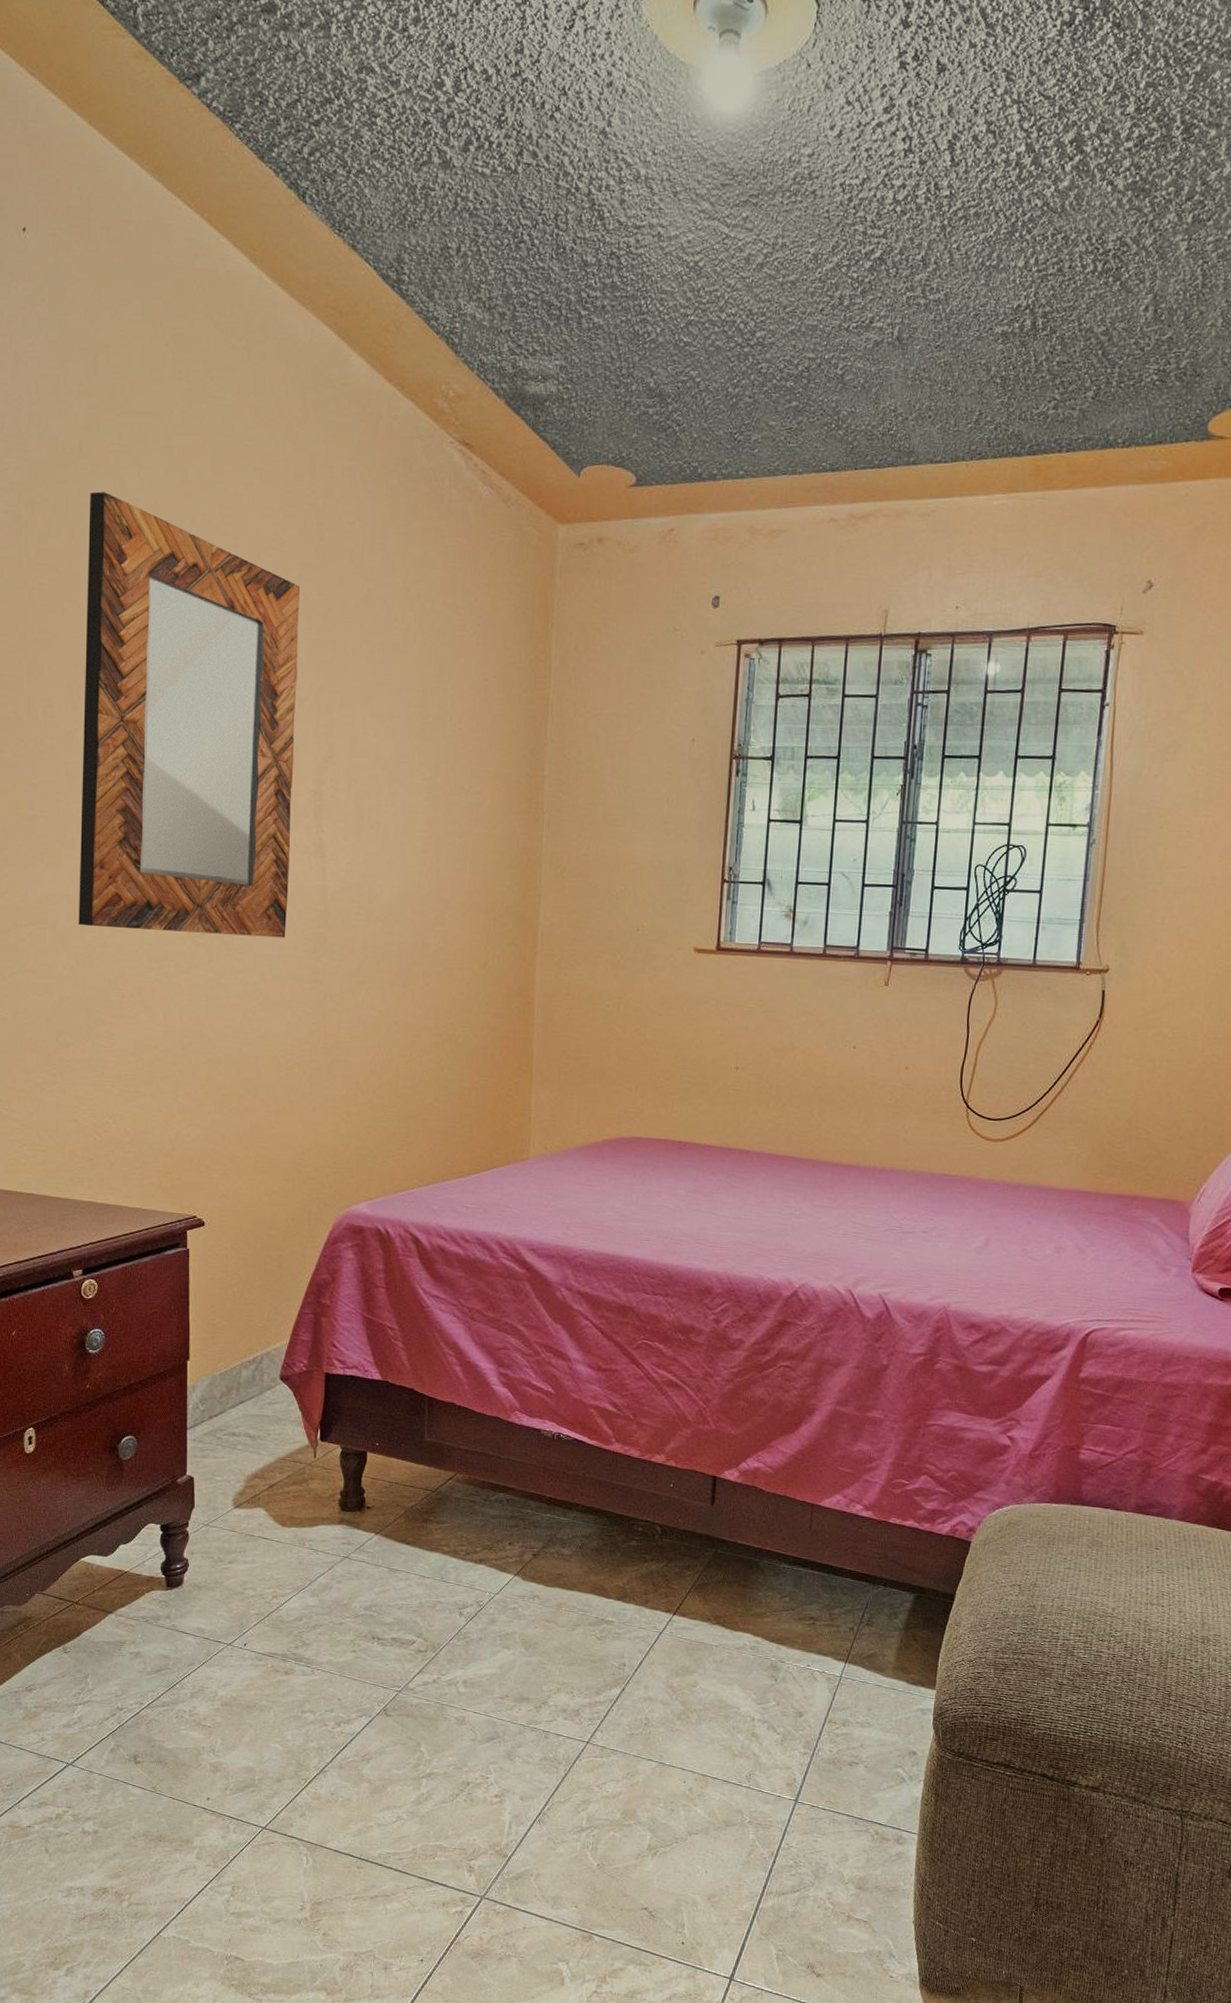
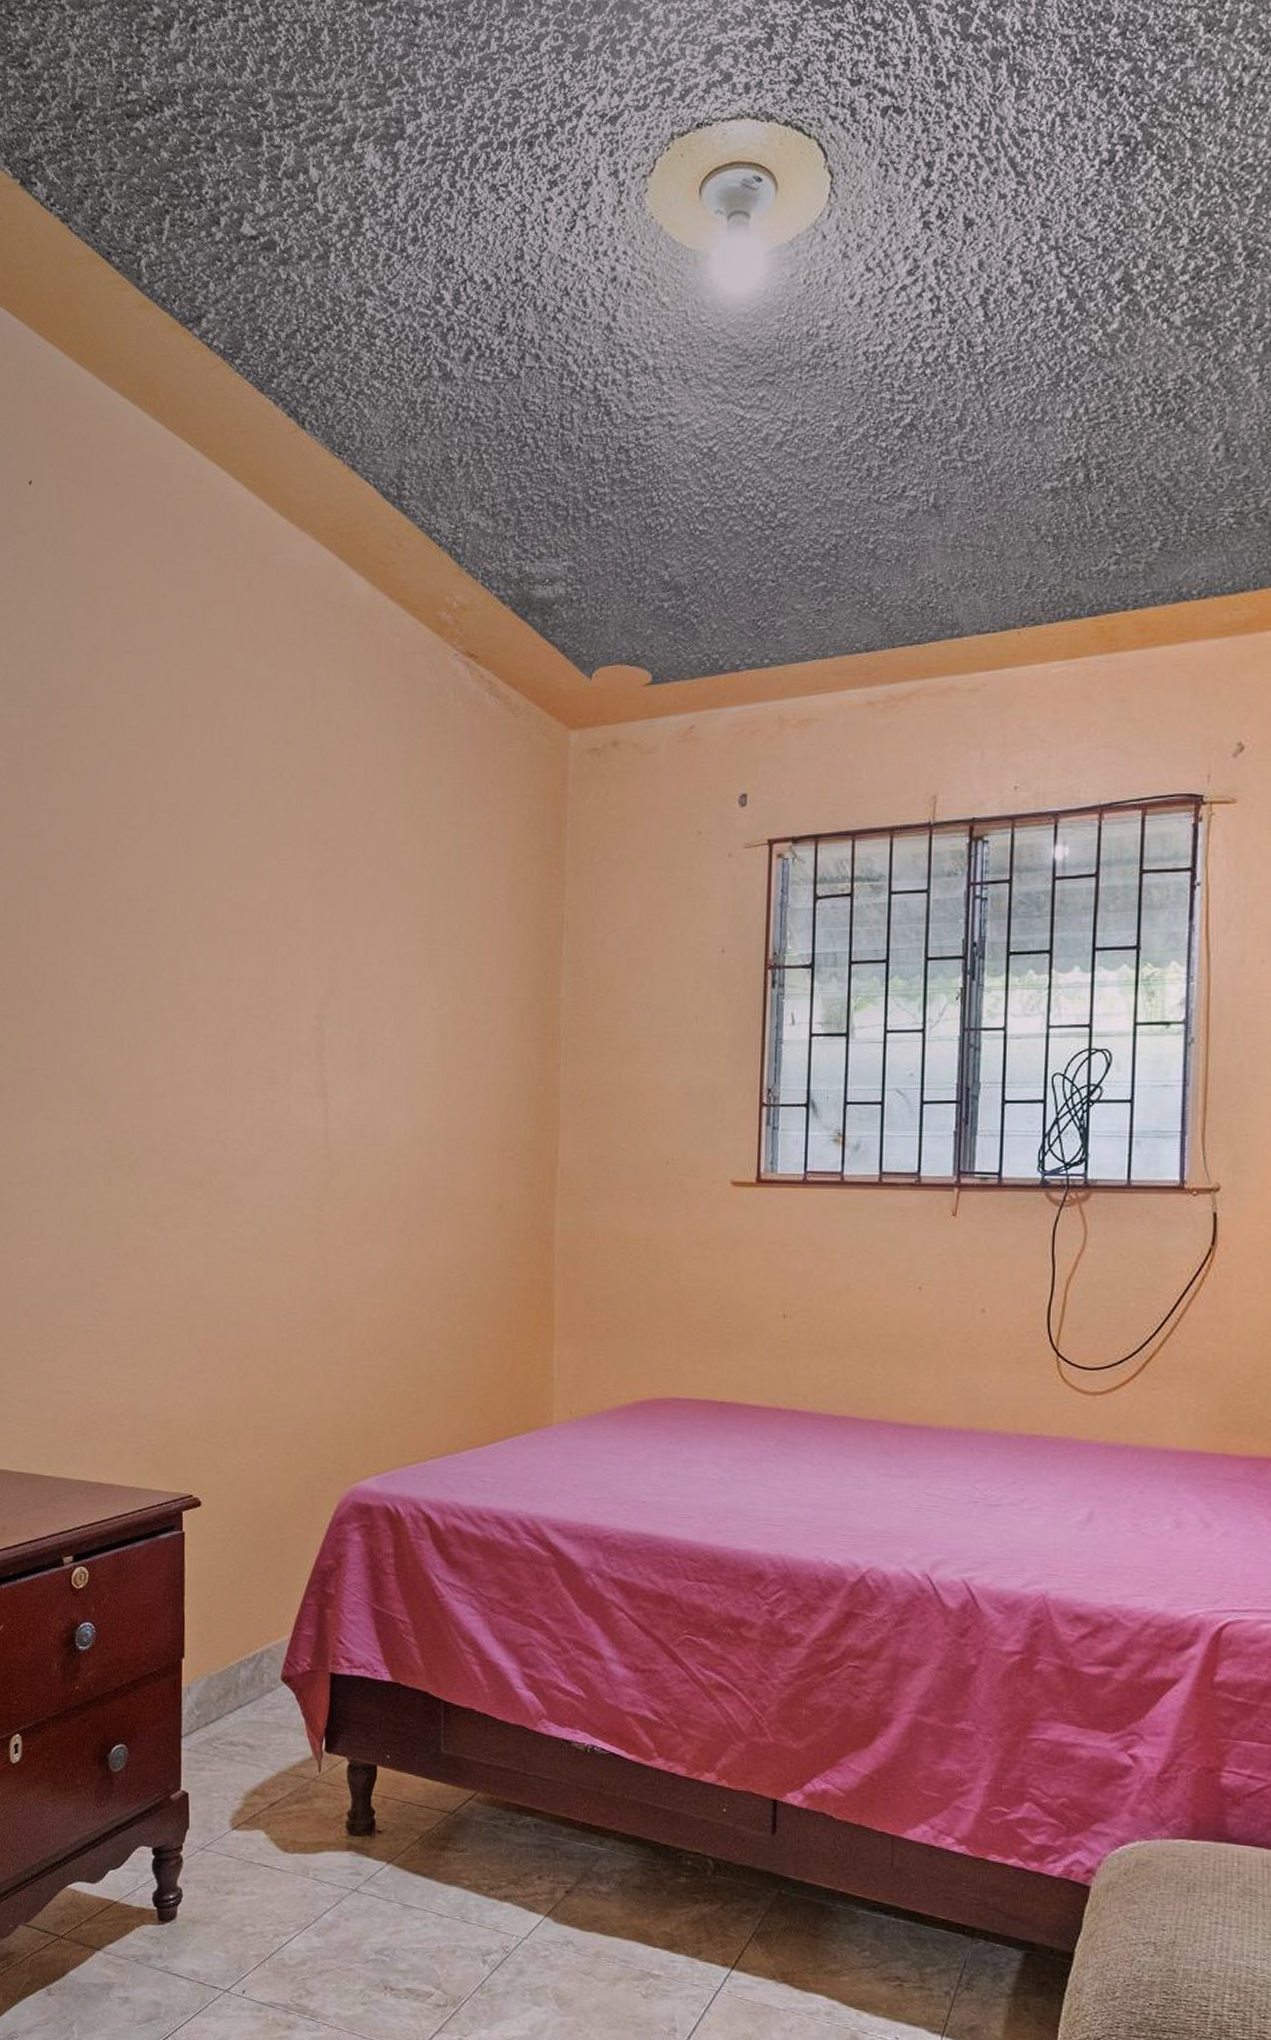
home mirror: present [79,491,300,938] -> none [74,733,300,1187]

